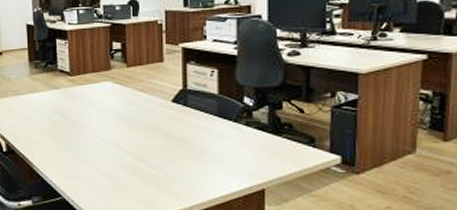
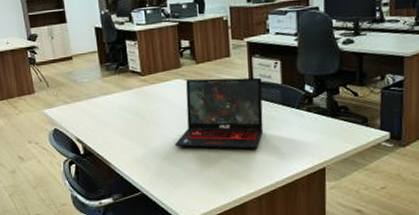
laptop: none [100,82,197,162] -> present [175,77,264,150]

